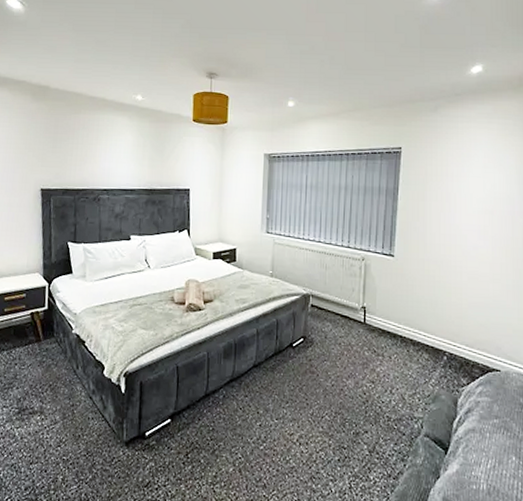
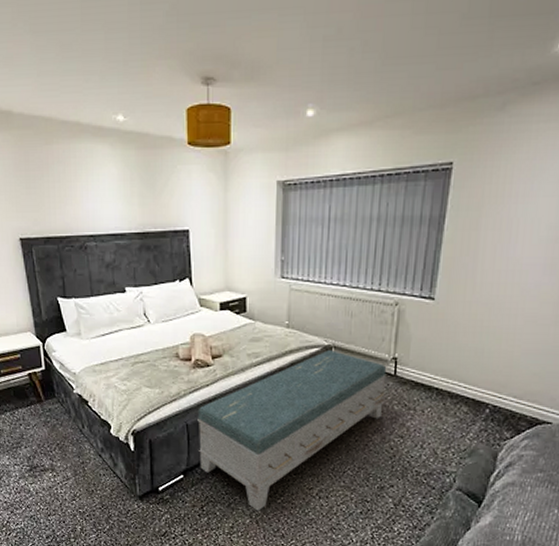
ottoman: none [187,298,357,459] -> present [197,350,387,511]

